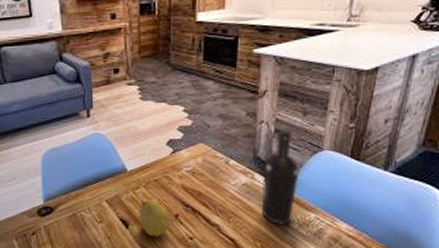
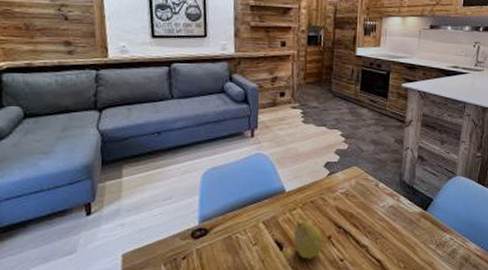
wine bottle: present [261,127,299,225] -> none [405,154,437,245]

